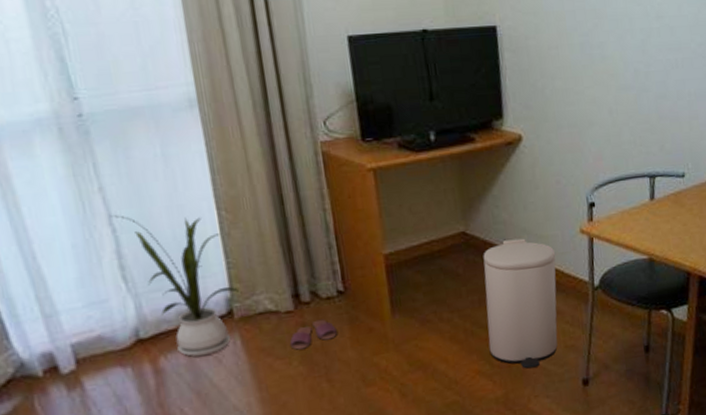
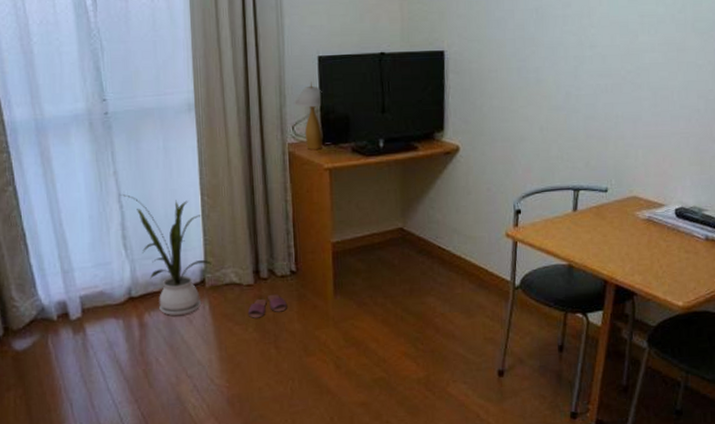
table lamp: none [322,67,363,148] -> present [293,82,323,150]
pedal bin: present [483,238,558,369] -> none [415,237,482,355]

